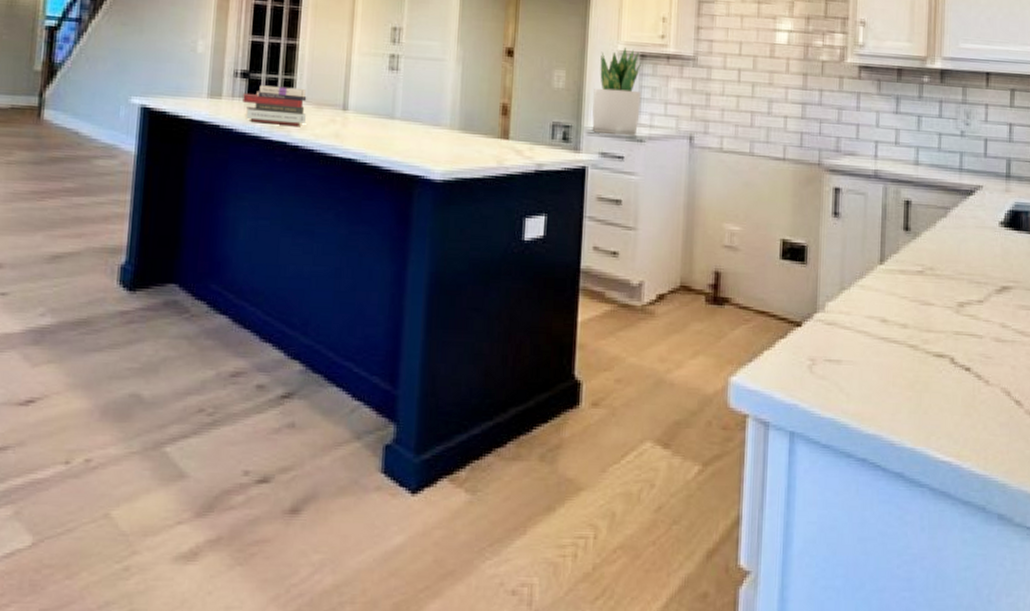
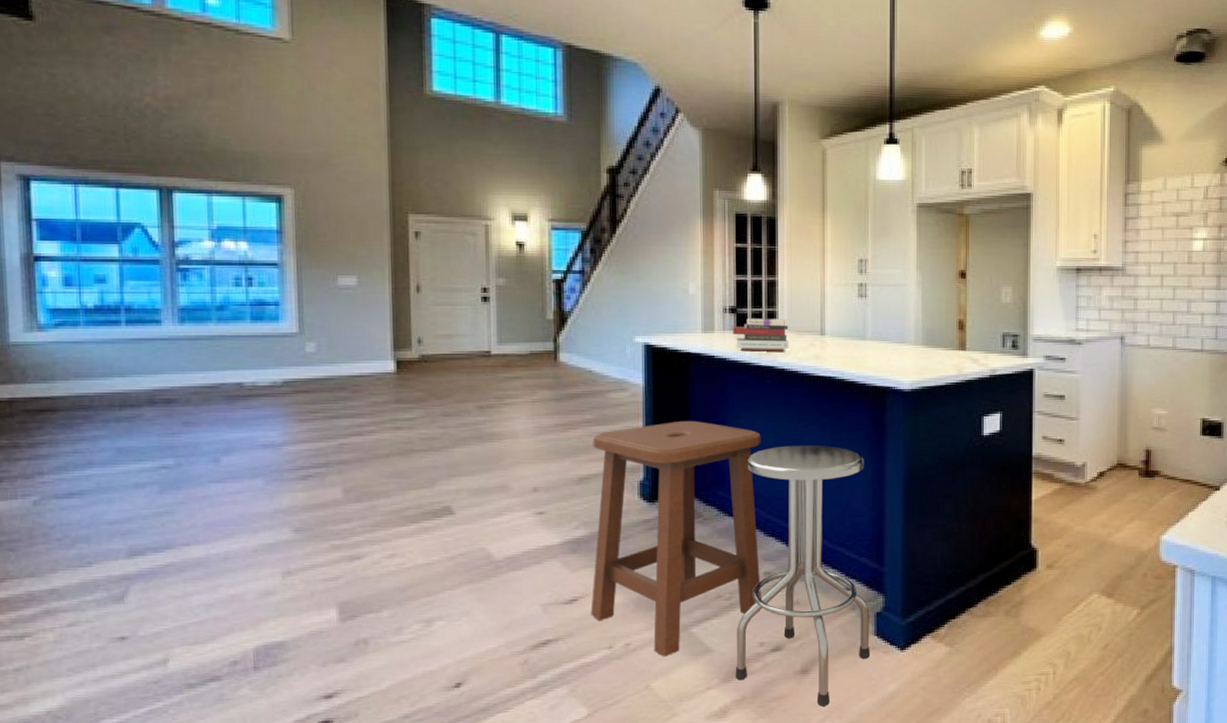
stool: none [48,197,266,480] -> present [591,420,763,657]
bar stool: none [211,235,383,556] -> present [735,445,871,706]
planter: present [592,48,641,137] -> none [1037,264,1078,340]

